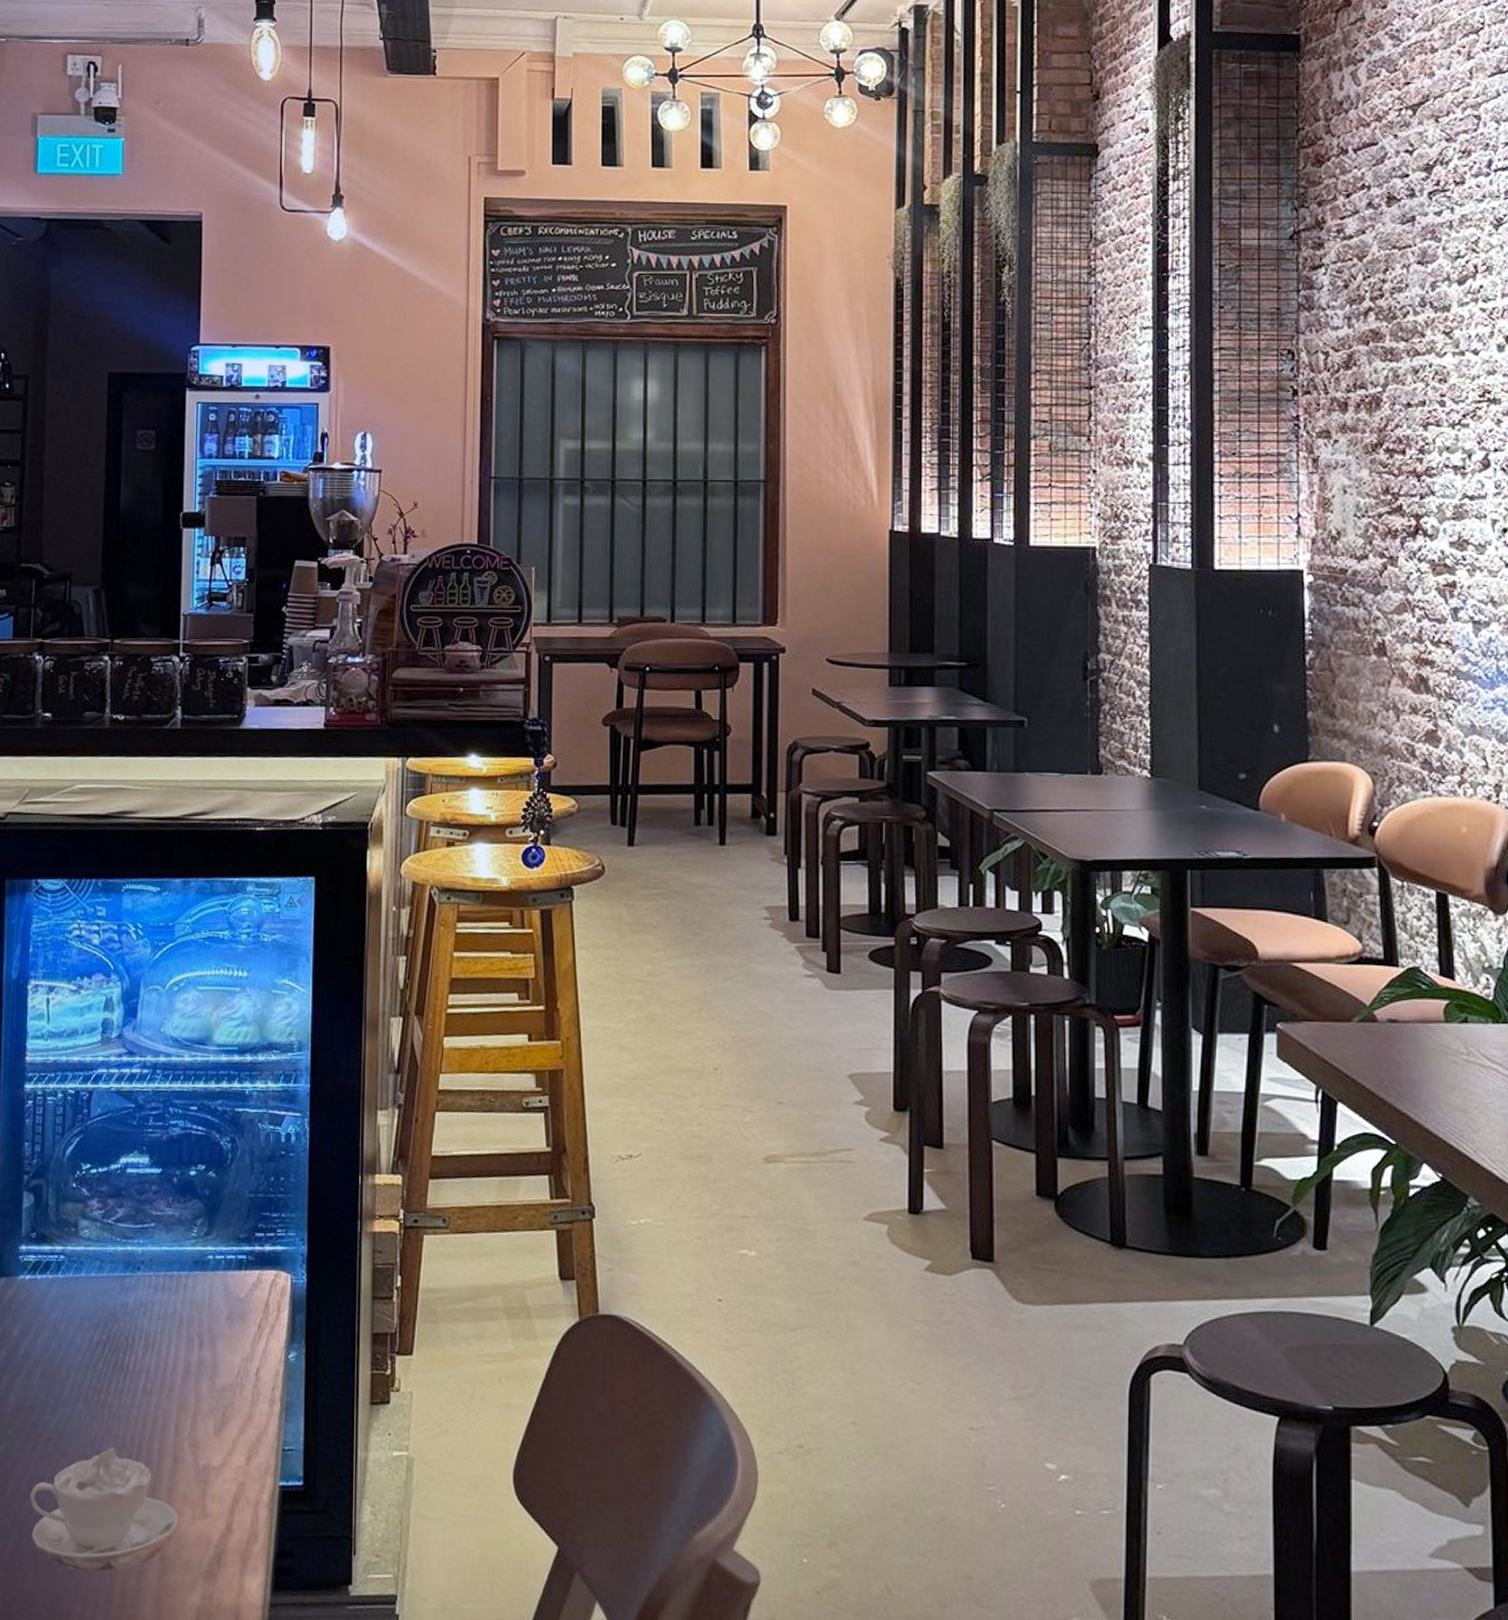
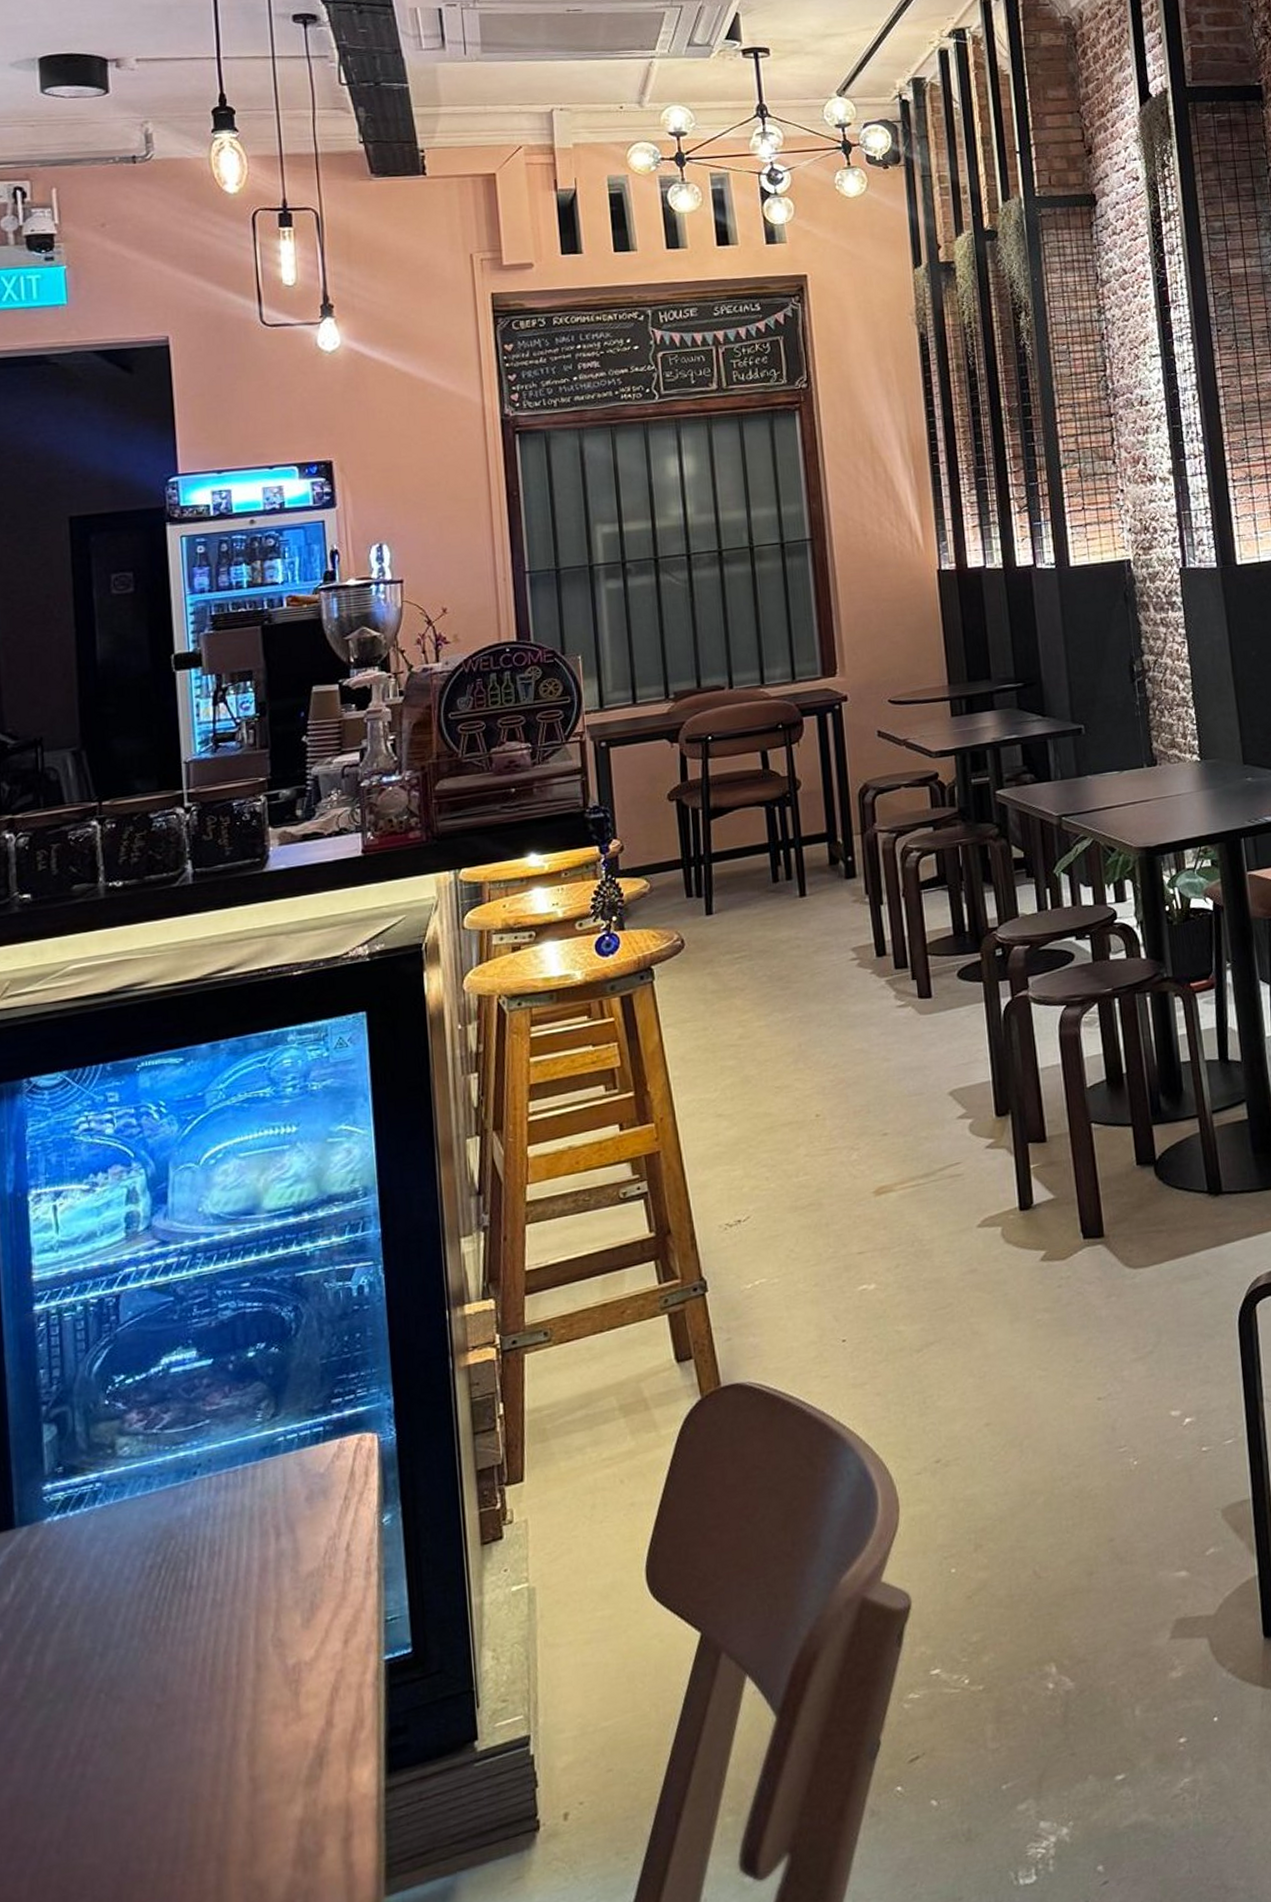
teacup: present [30,1447,179,1572] -> none [81,1675,269,1827]

